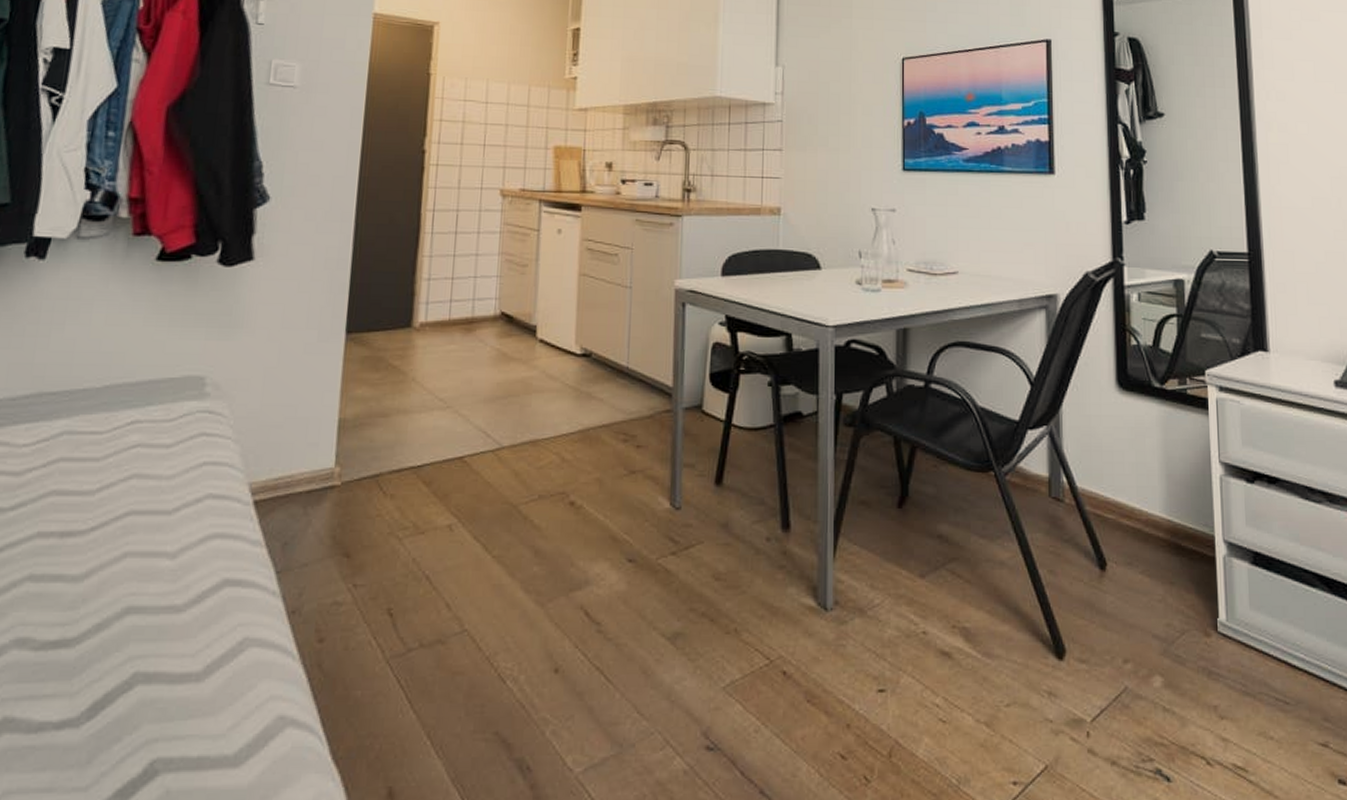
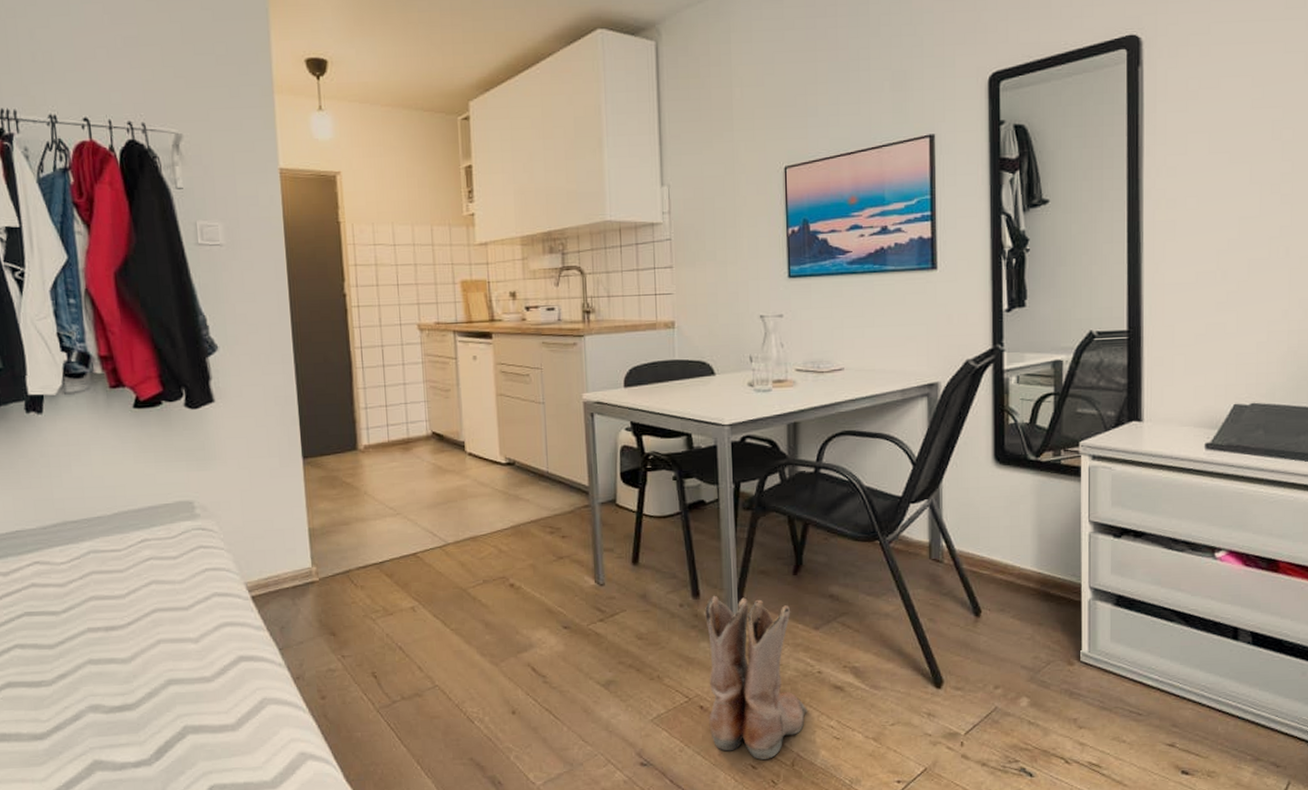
boots: none [792,528,910,747] -> present [703,595,809,760]

